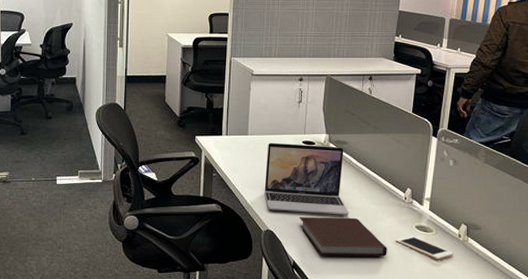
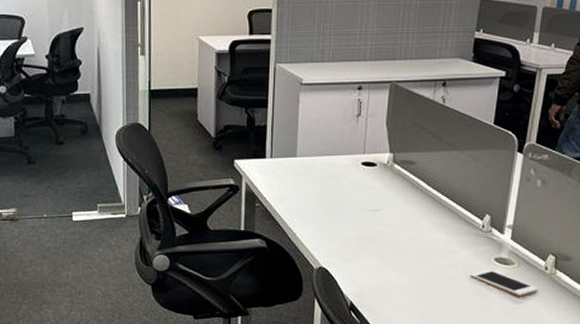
laptop: present [264,142,349,215] -> none [316,165,416,248]
notebook: present [300,217,387,257] -> none [358,250,461,295]

